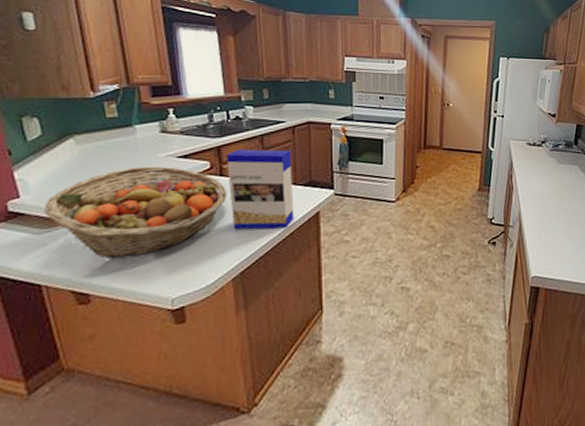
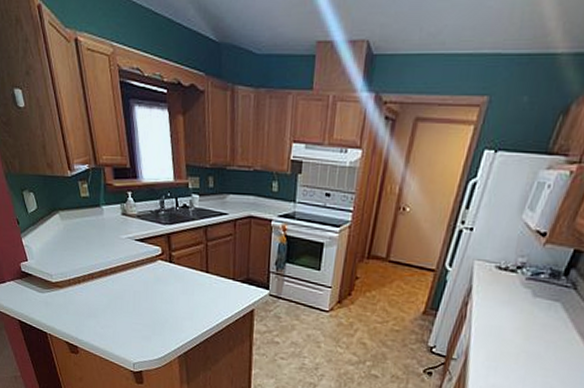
fruit basket: present [43,166,228,259] -> none [43,245,175,324]
cereal box: present [227,149,294,230] -> none [175,238,232,320]

